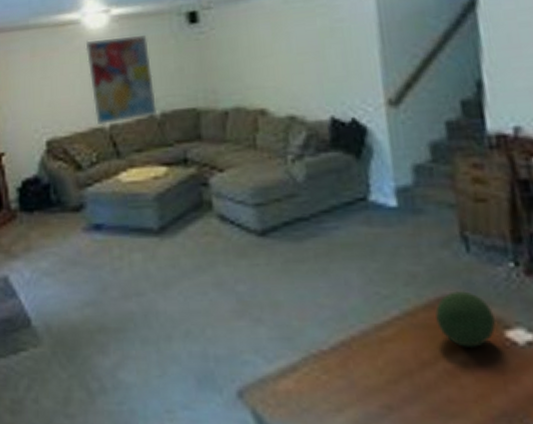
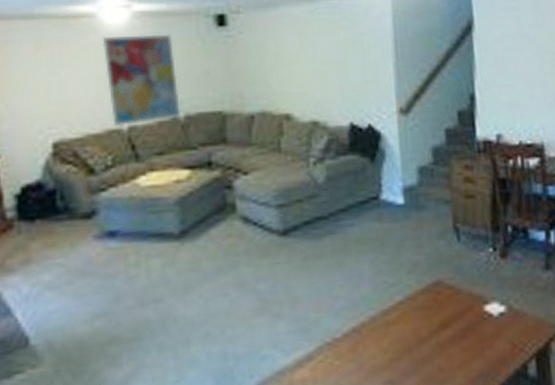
decorative orb: present [435,291,496,347] -> none [431,274,478,323]

